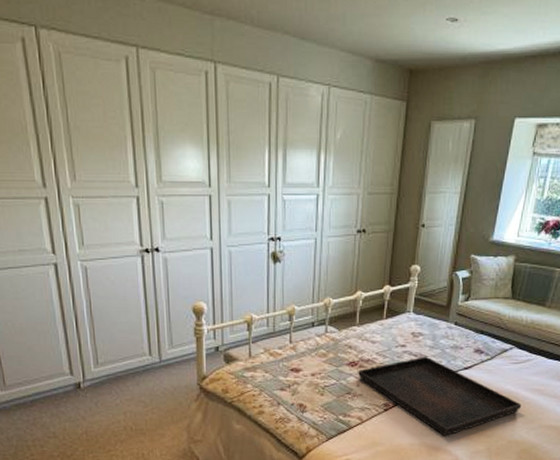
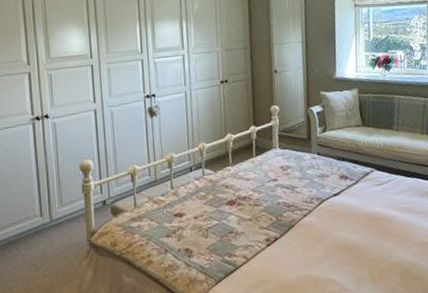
serving tray: present [358,356,522,436] -> none [237,187,393,266]

